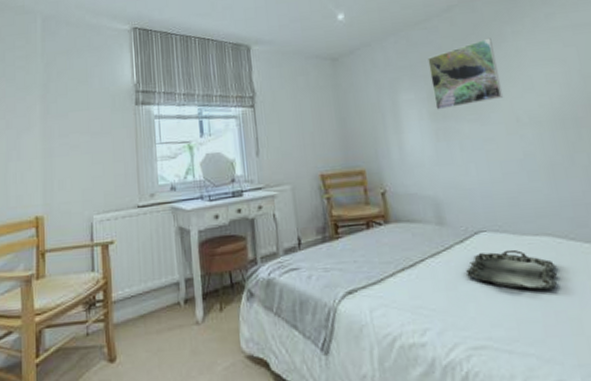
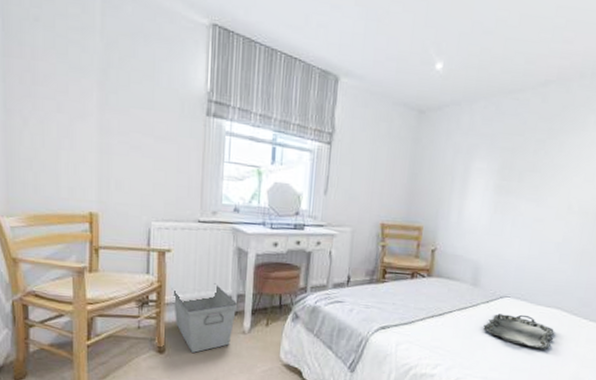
storage bin: none [117,270,187,356] -> present [171,283,238,353]
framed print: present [428,37,504,110] -> none [502,123,574,185]

